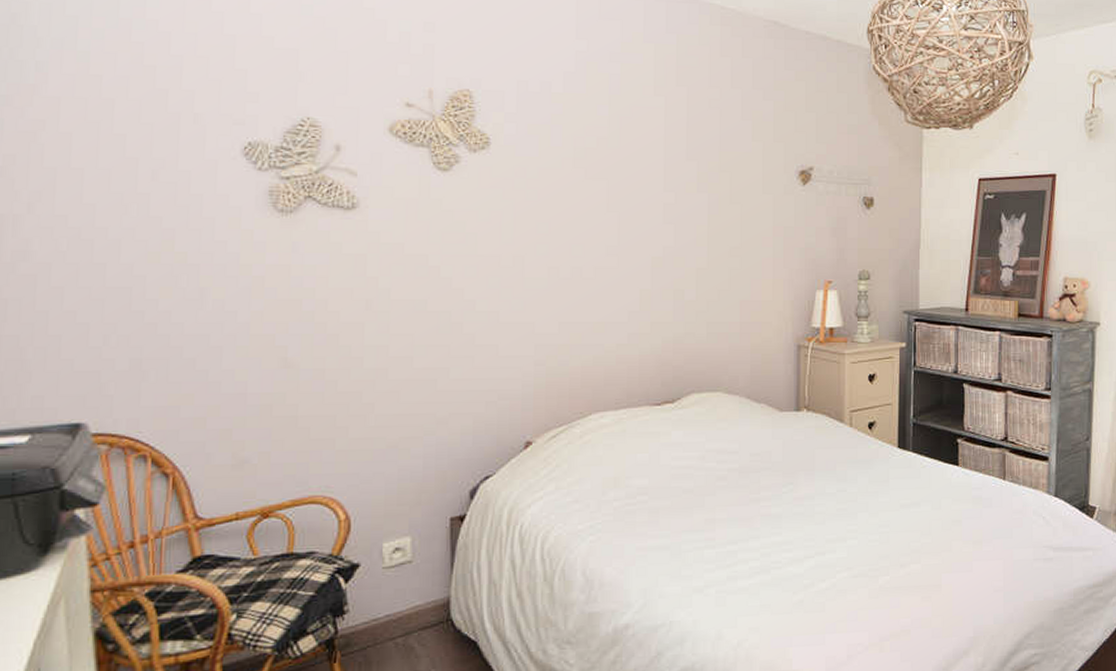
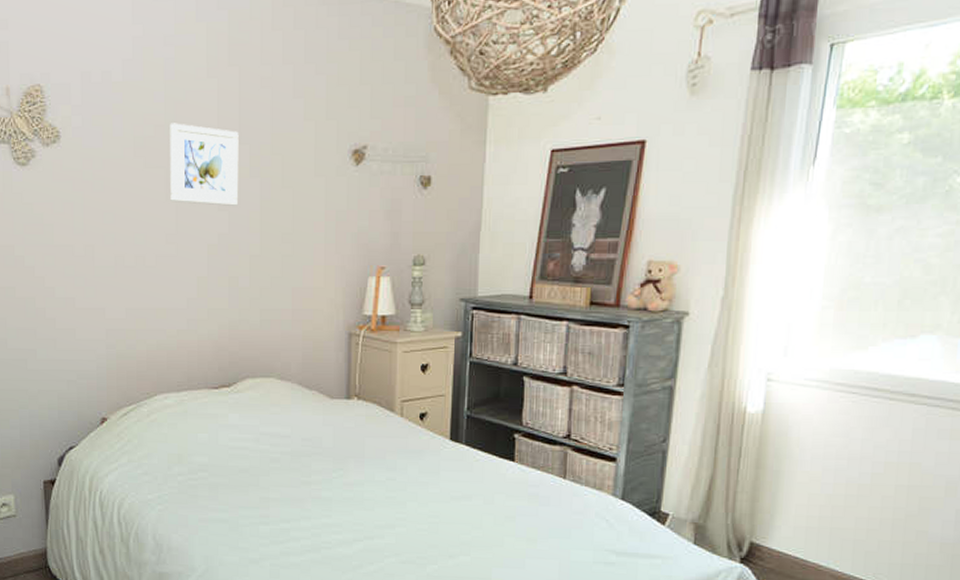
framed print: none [612,136,686,219] -> present [170,123,239,206]

